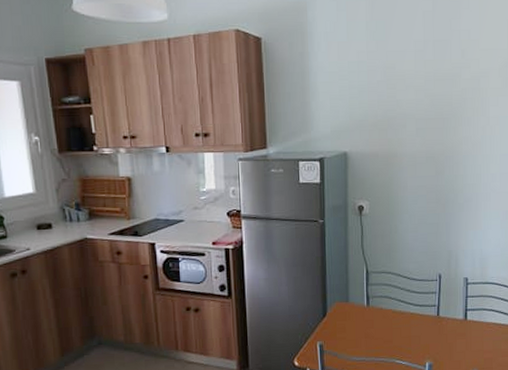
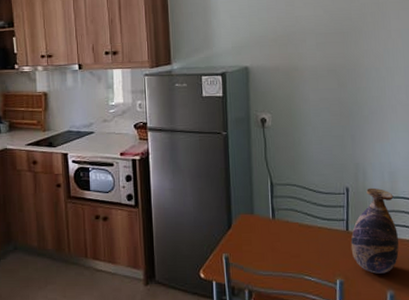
vase: none [440,274,485,356] -> present [350,187,399,274]

